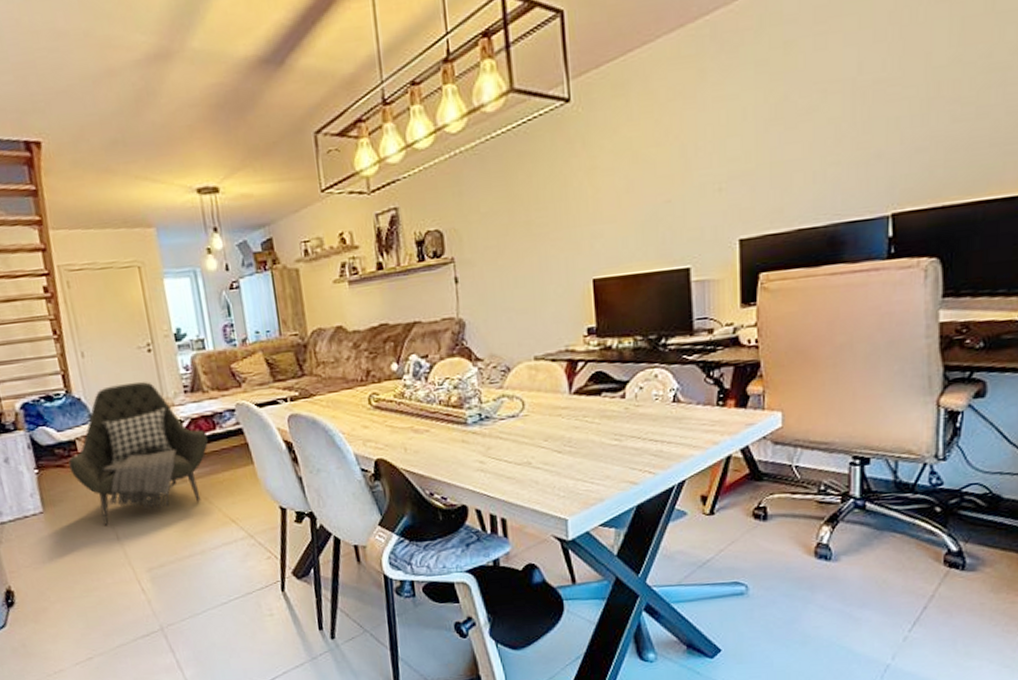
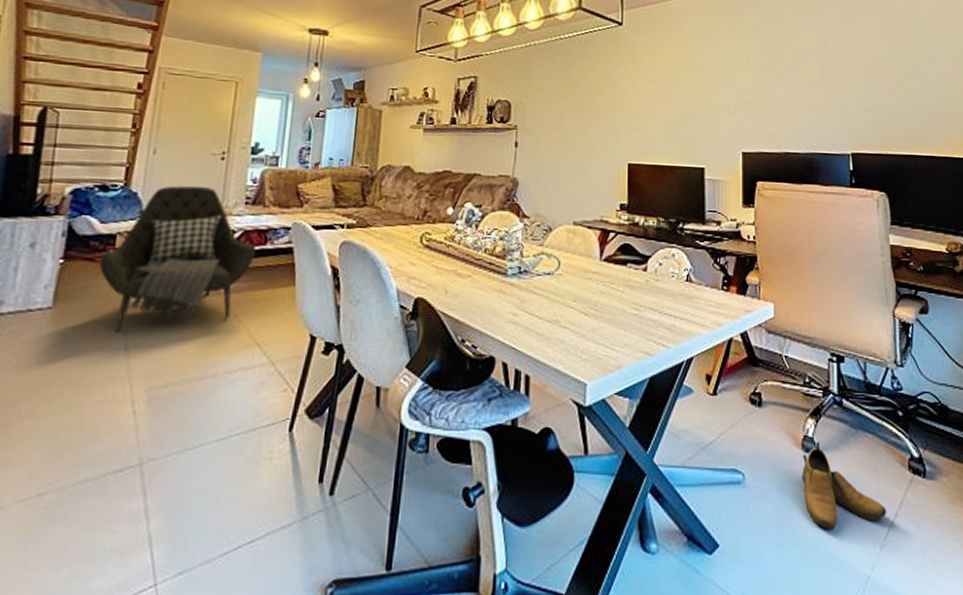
shoe: none [813,547,914,627] -> present [801,442,887,529]

